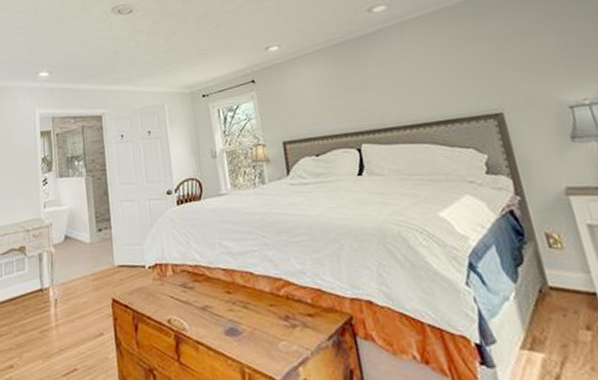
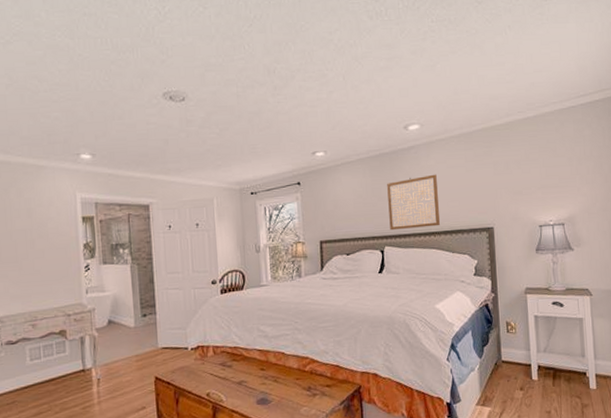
wall art: none [355,57,429,125] -> present [387,174,440,231]

